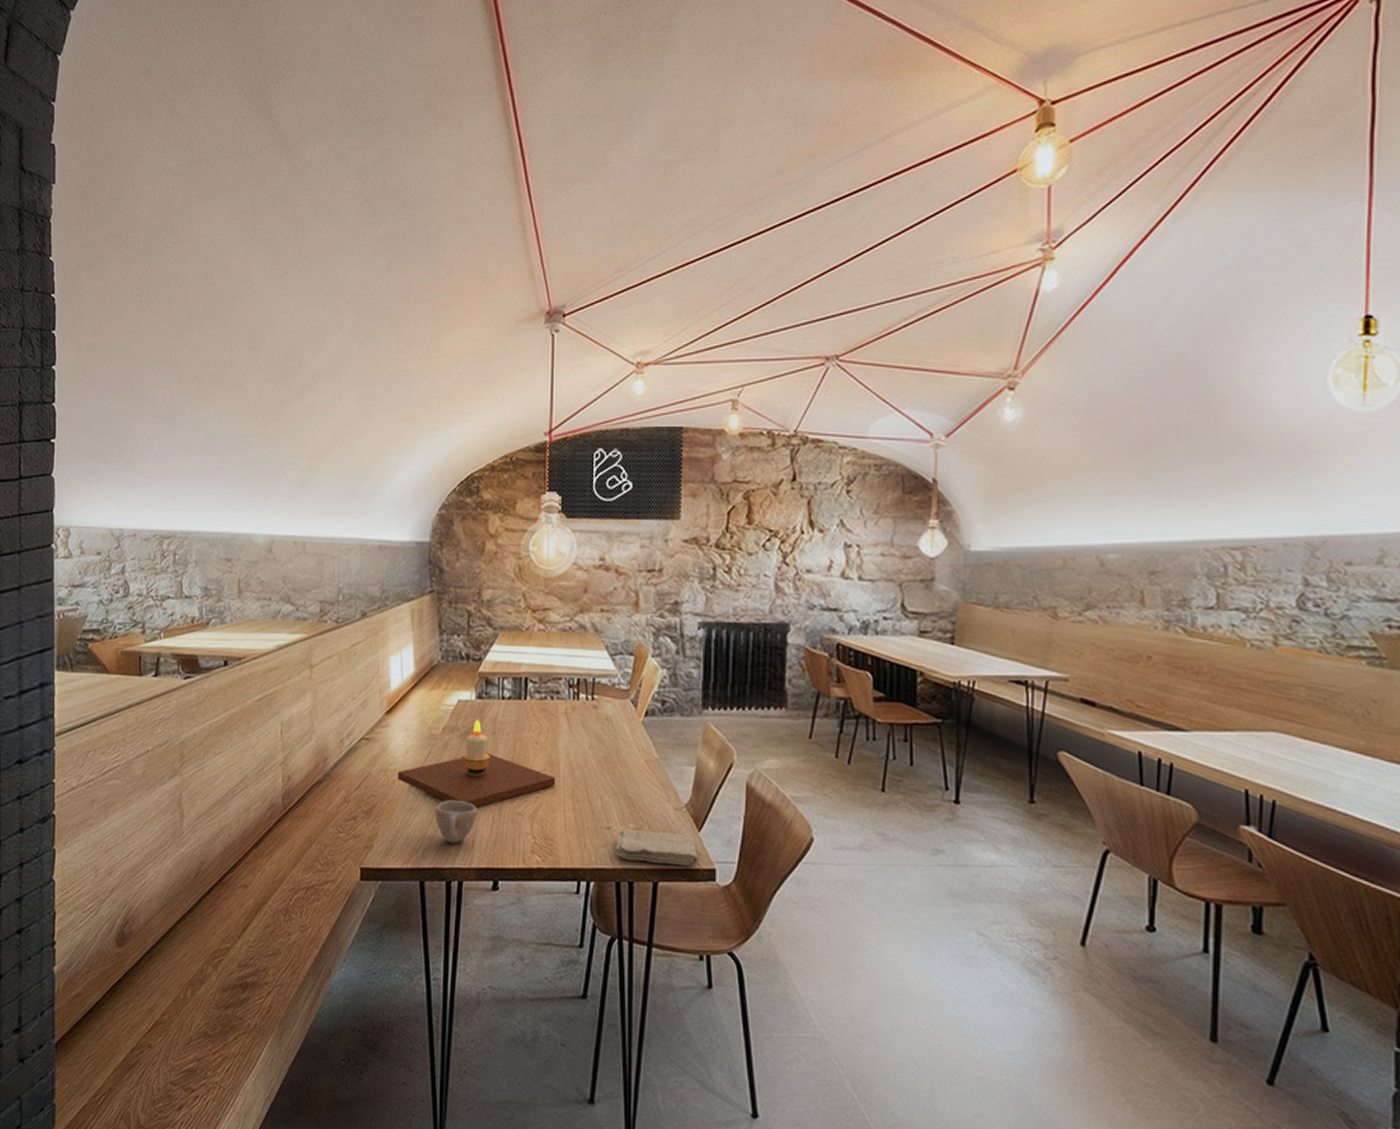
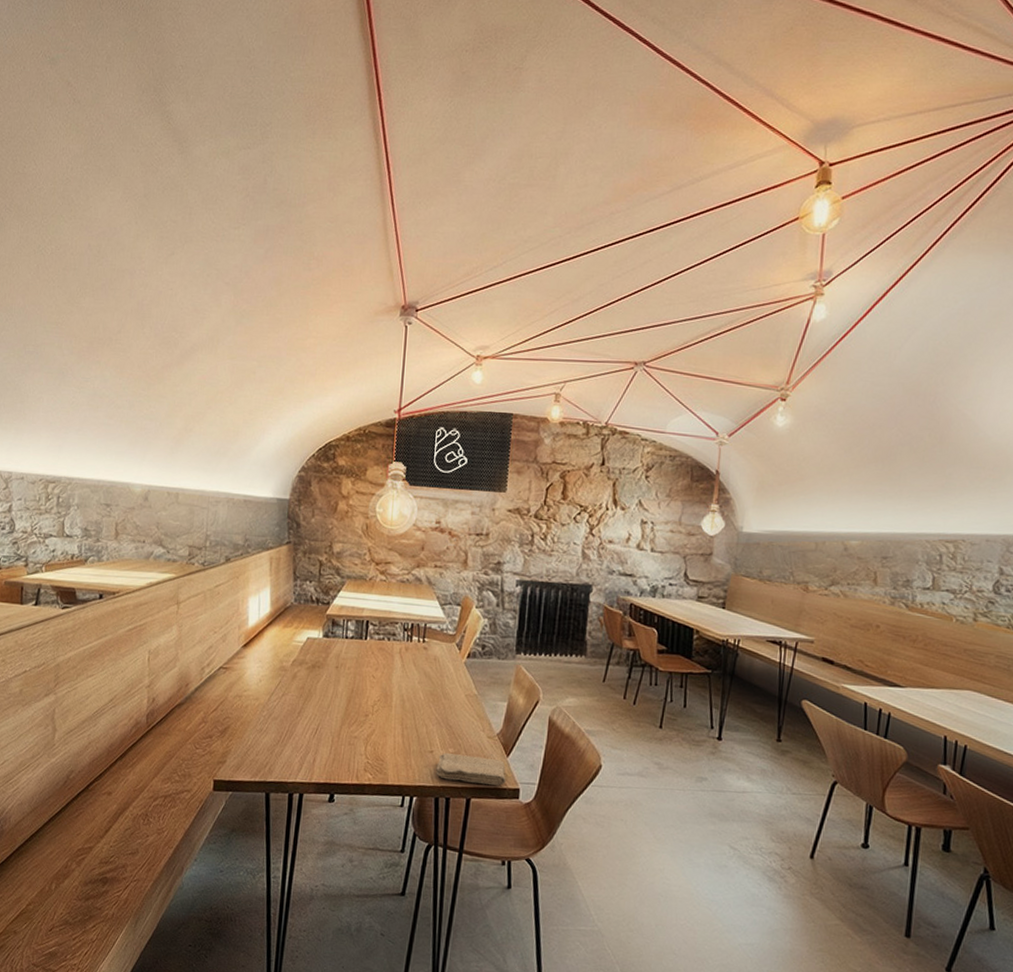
candle: present [397,720,556,808] -> none [250,655,389,731]
cup: present [435,800,478,844] -> none [282,723,320,761]

